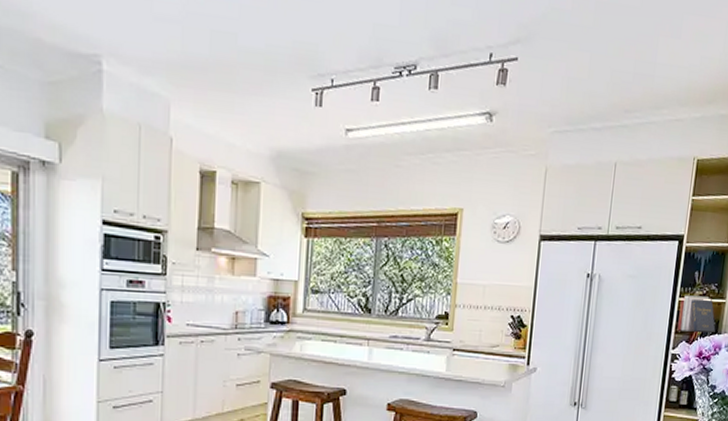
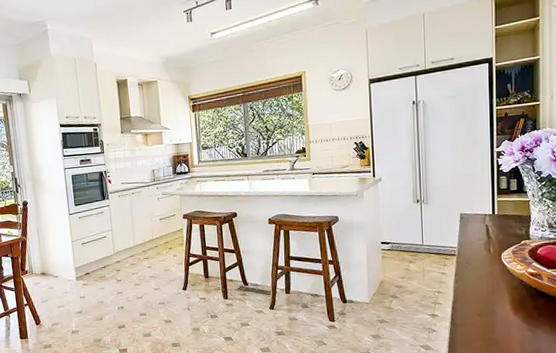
books: present [678,295,716,333] -> none [497,102,534,133]

